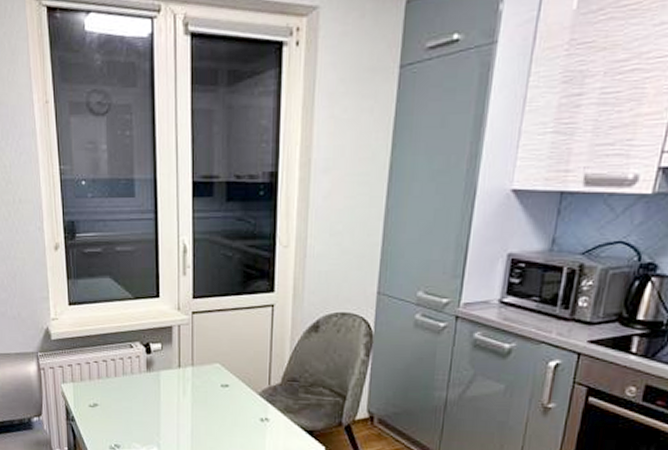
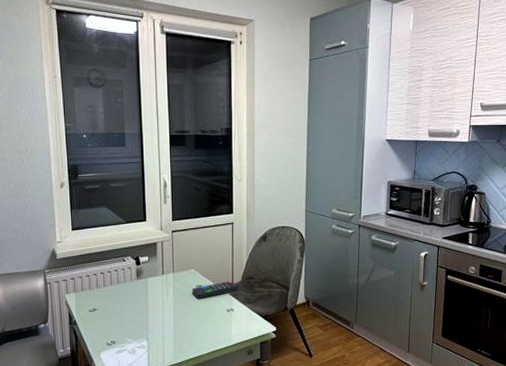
remote control: none [216,382,277,403] -> present [192,281,239,300]

